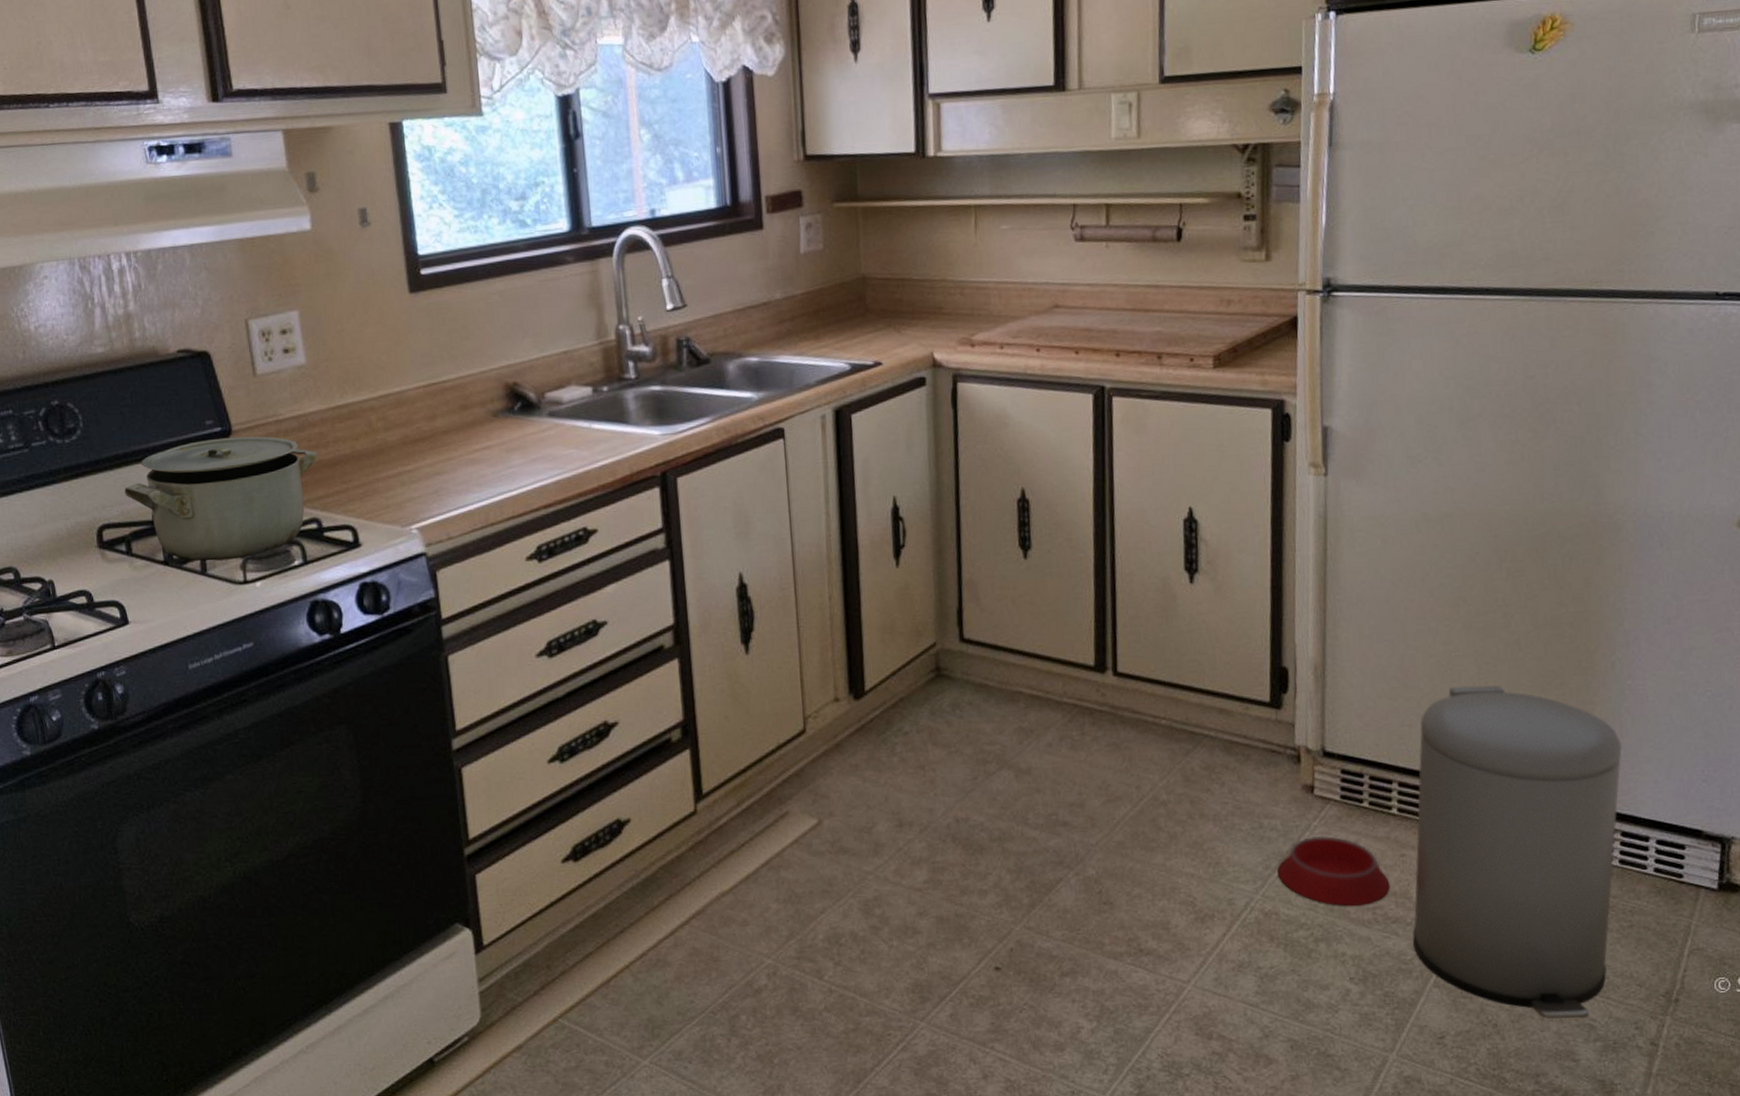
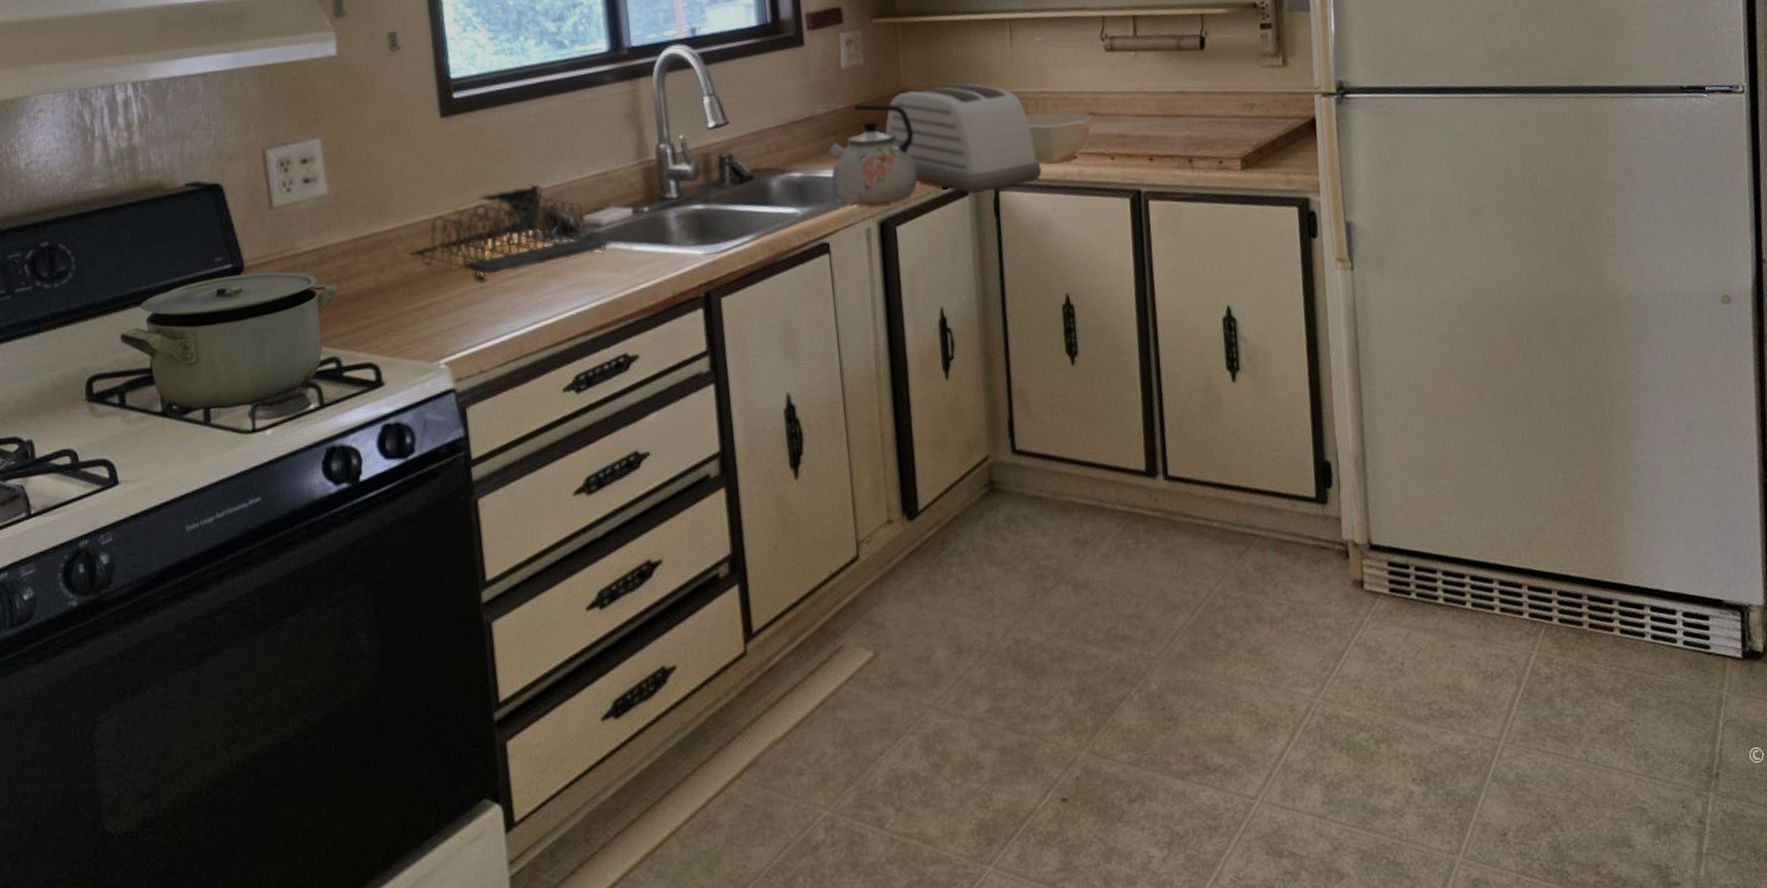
dish rack: none [379,360,572,452] -> present [406,184,612,281]
kettle: none [785,289,875,394] -> present [828,103,918,207]
toaster: none [843,271,1002,384] -> present [885,83,1042,194]
bowl: none [987,303,1059,356] -> present [1025,111,1093,164]
pet bowl: present [1278,835,1390,906] -> none [1335,631,1443,704]
pedal bin: present [1412,685,1622,1019] -> none [1457,467,1651,805]

